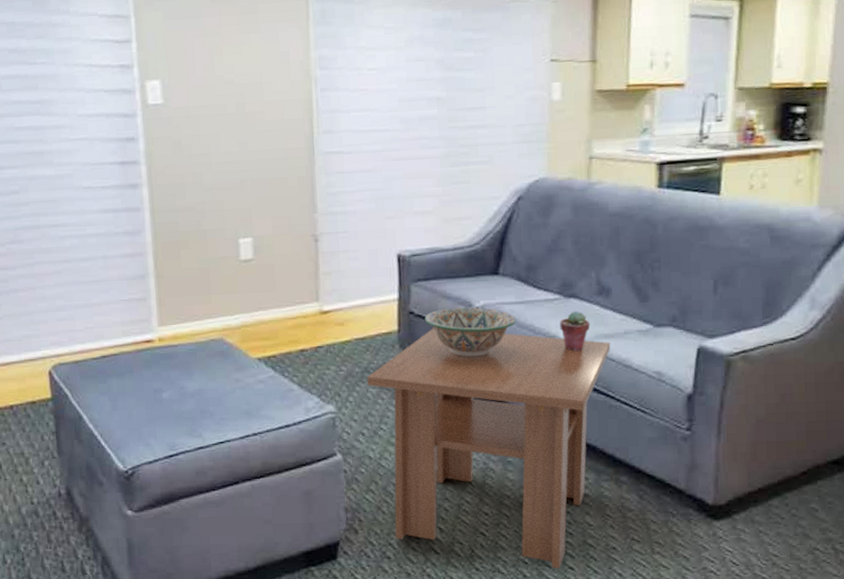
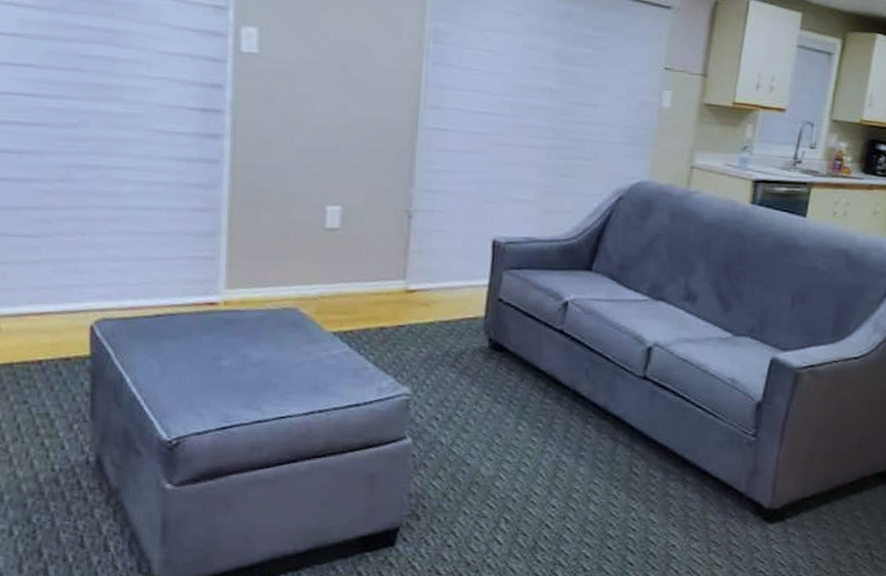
coffee table: present [367,328,611,569] -> none [447,317,692,563]
decorative bowl: present [424,307,516,357] -> none [513,299,604,350]
potted succulent: present [560,311,590,351] -> none [645,313,675,353]

